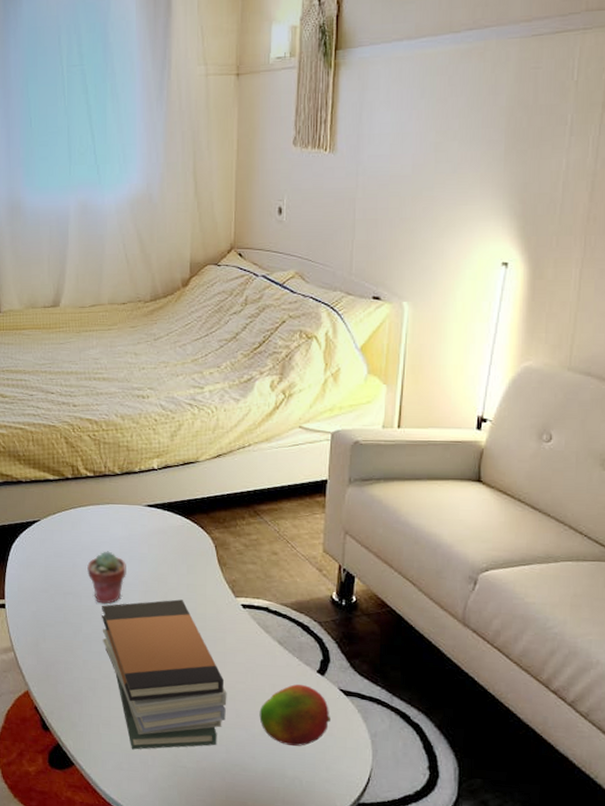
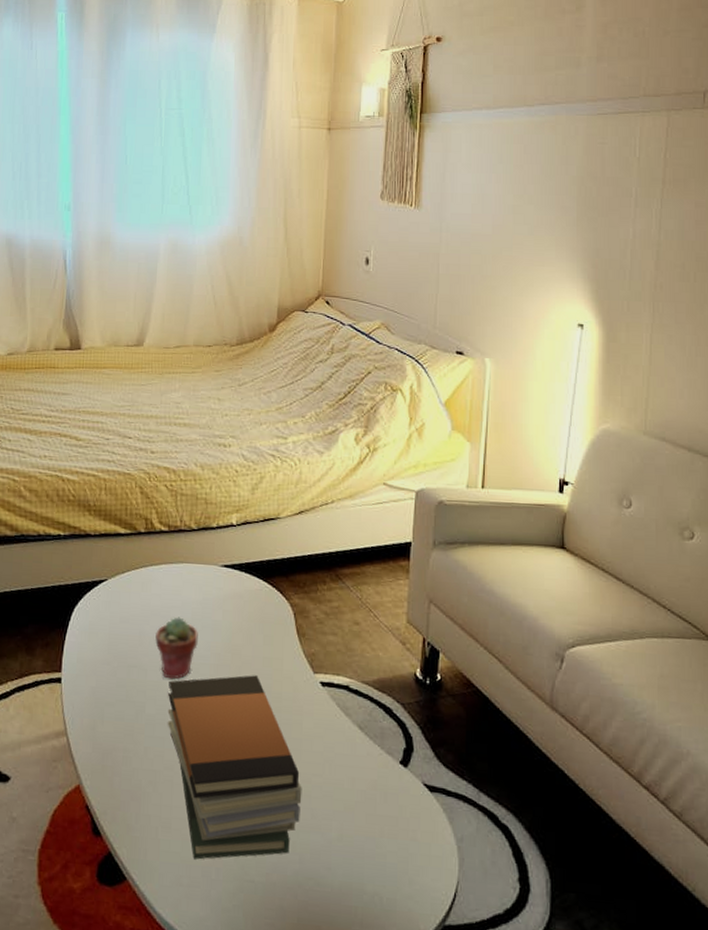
fruit: present [259,684,330,746] -> none [337,778,414,854]

